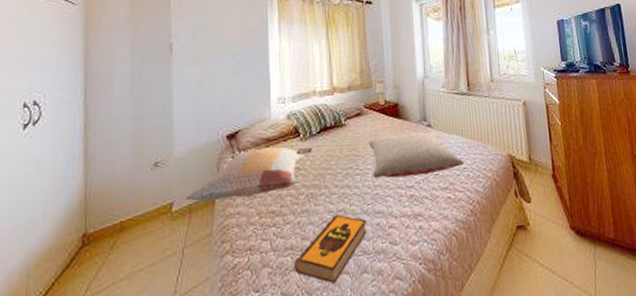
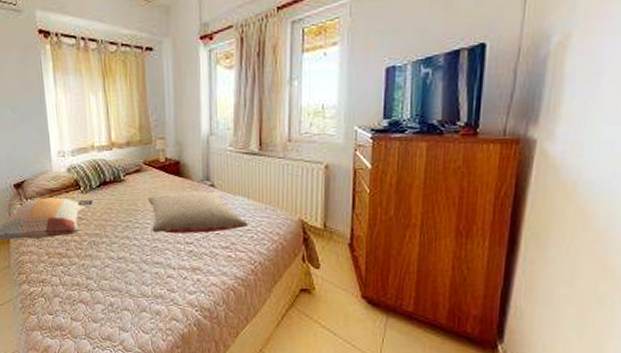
hardback book: present [294,214,367,283] -> none [80,261,146,316]

